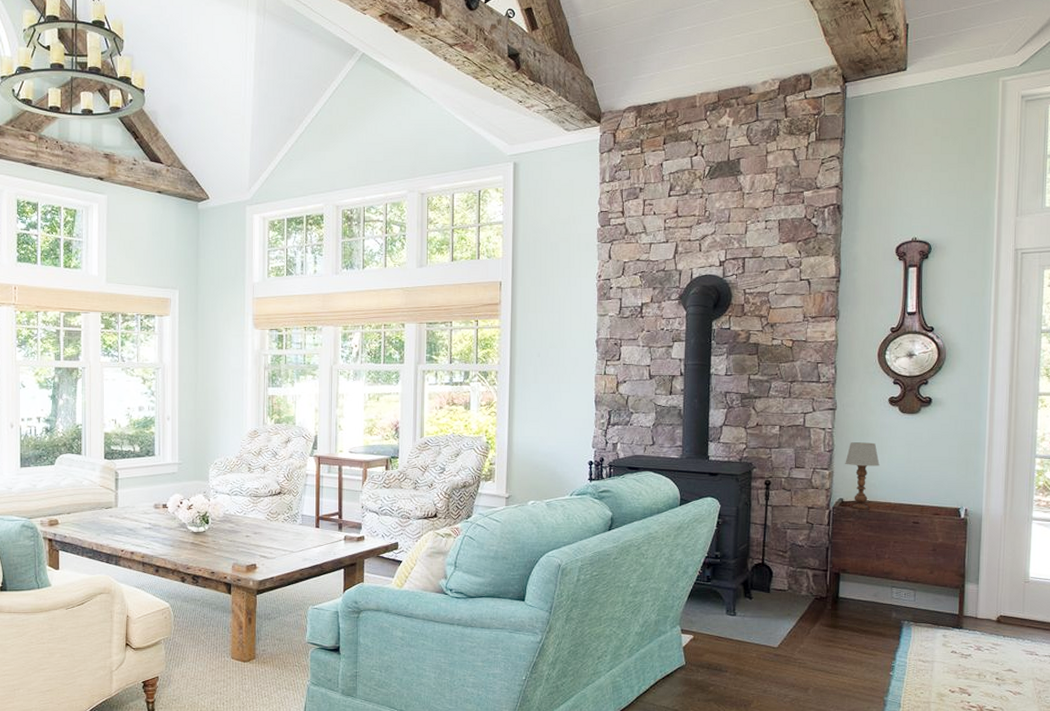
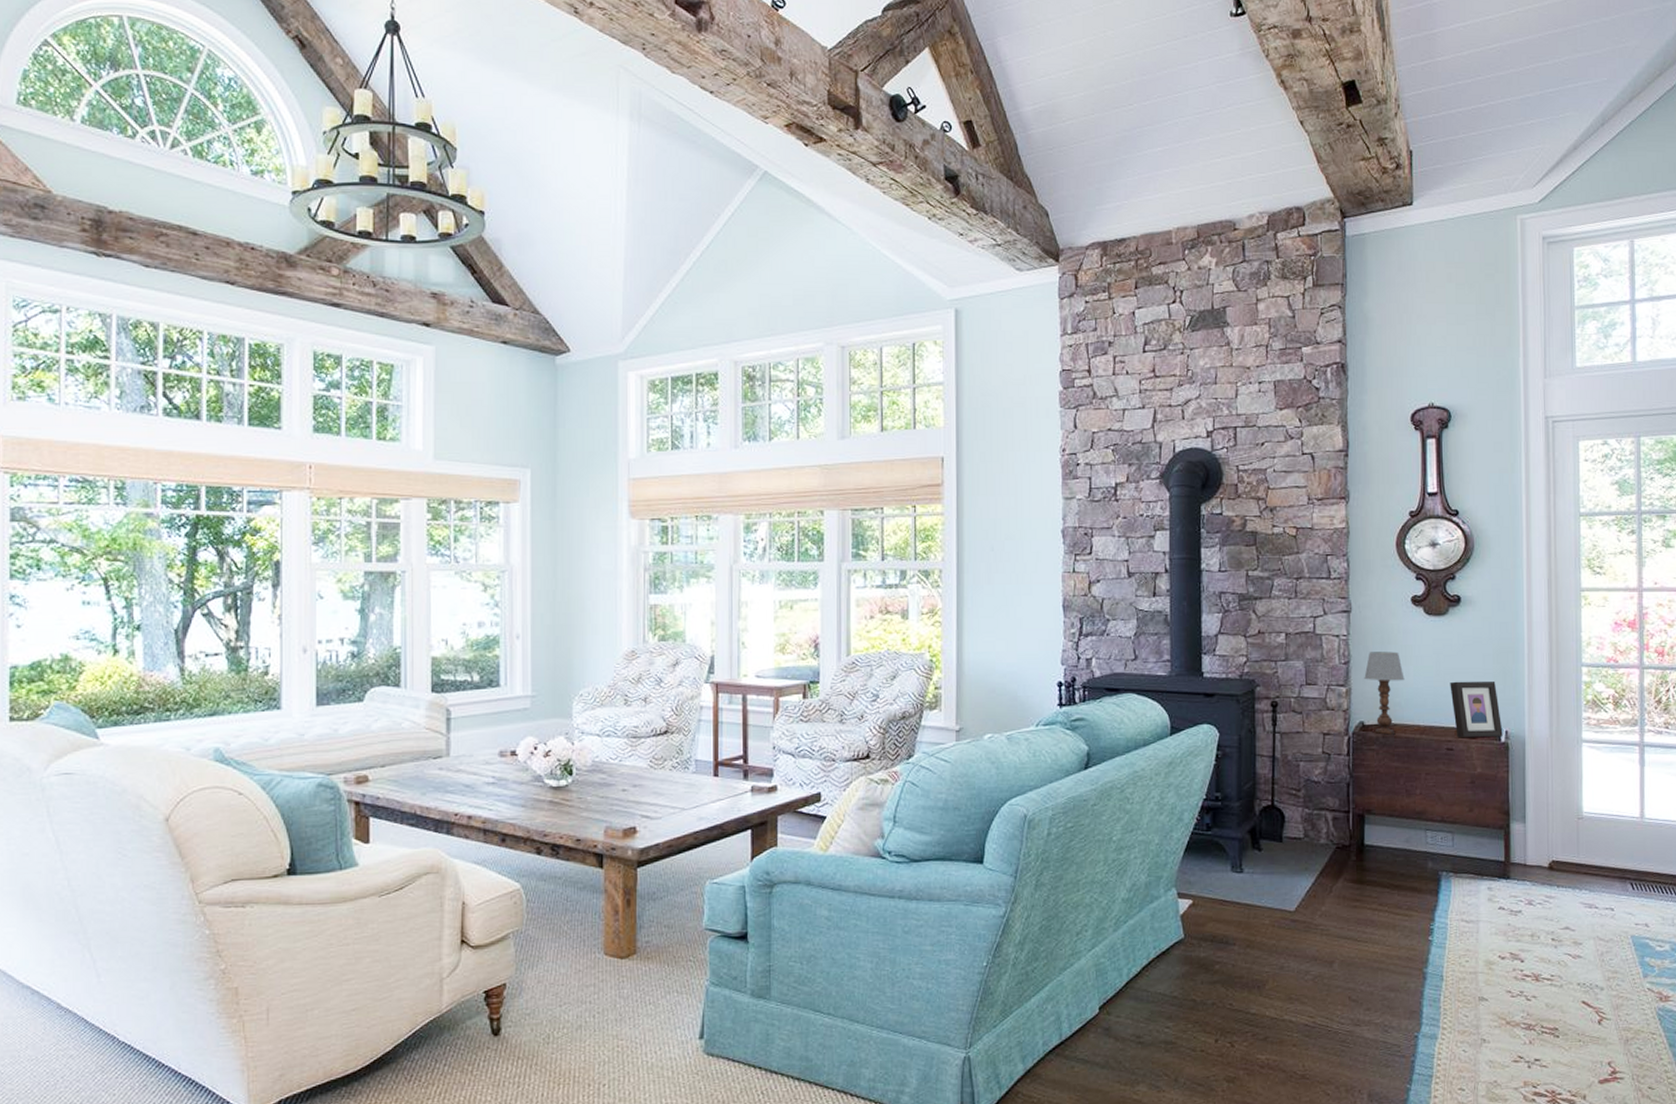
picture frame: none [918,468,963,514] -> present [1450,681,1503,738]

